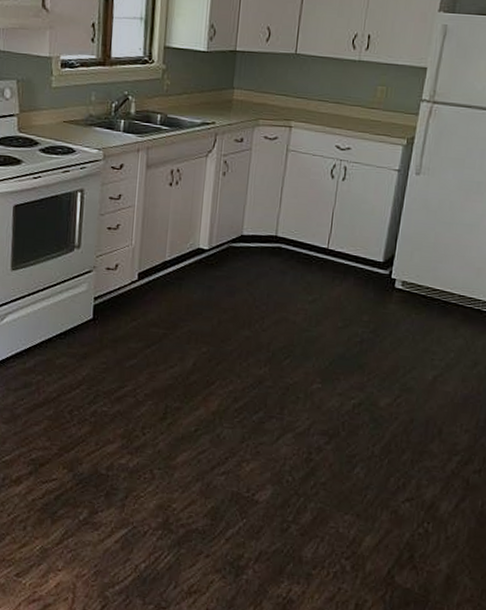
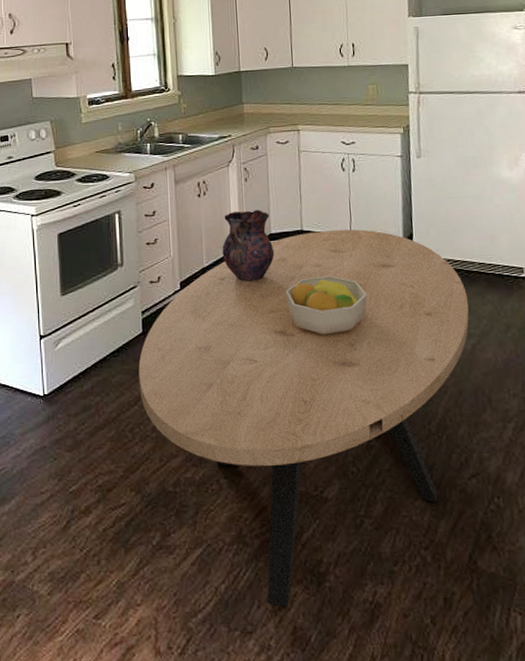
dining table: none [83,239,440,592] -> present [138,229,469,608]
vase: none [187,206,244,283] -> present [222,210,275,282]
fruit bowl: none [248,286,334,347] -> present [285,275,368,335]

